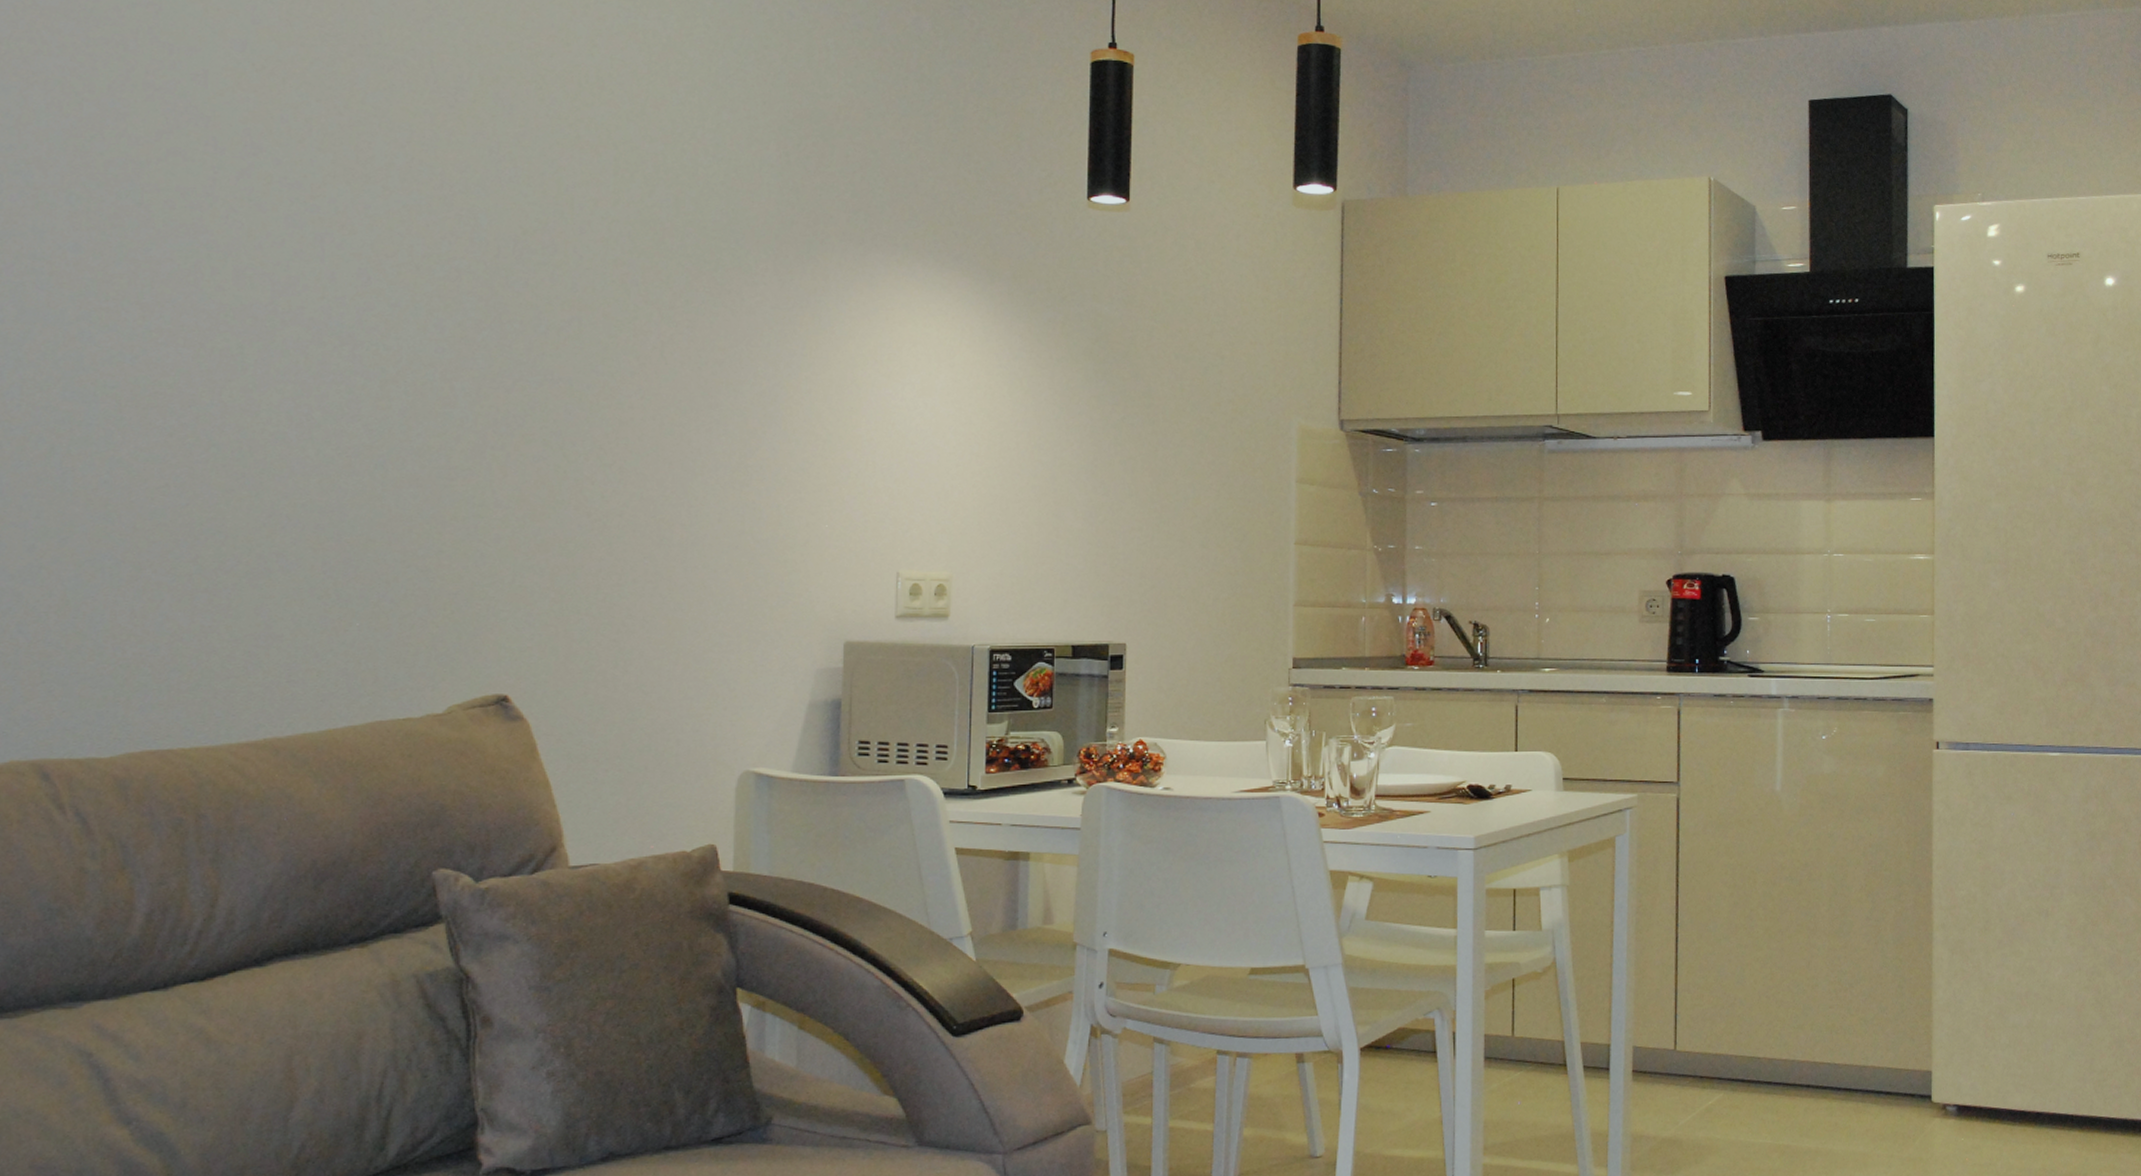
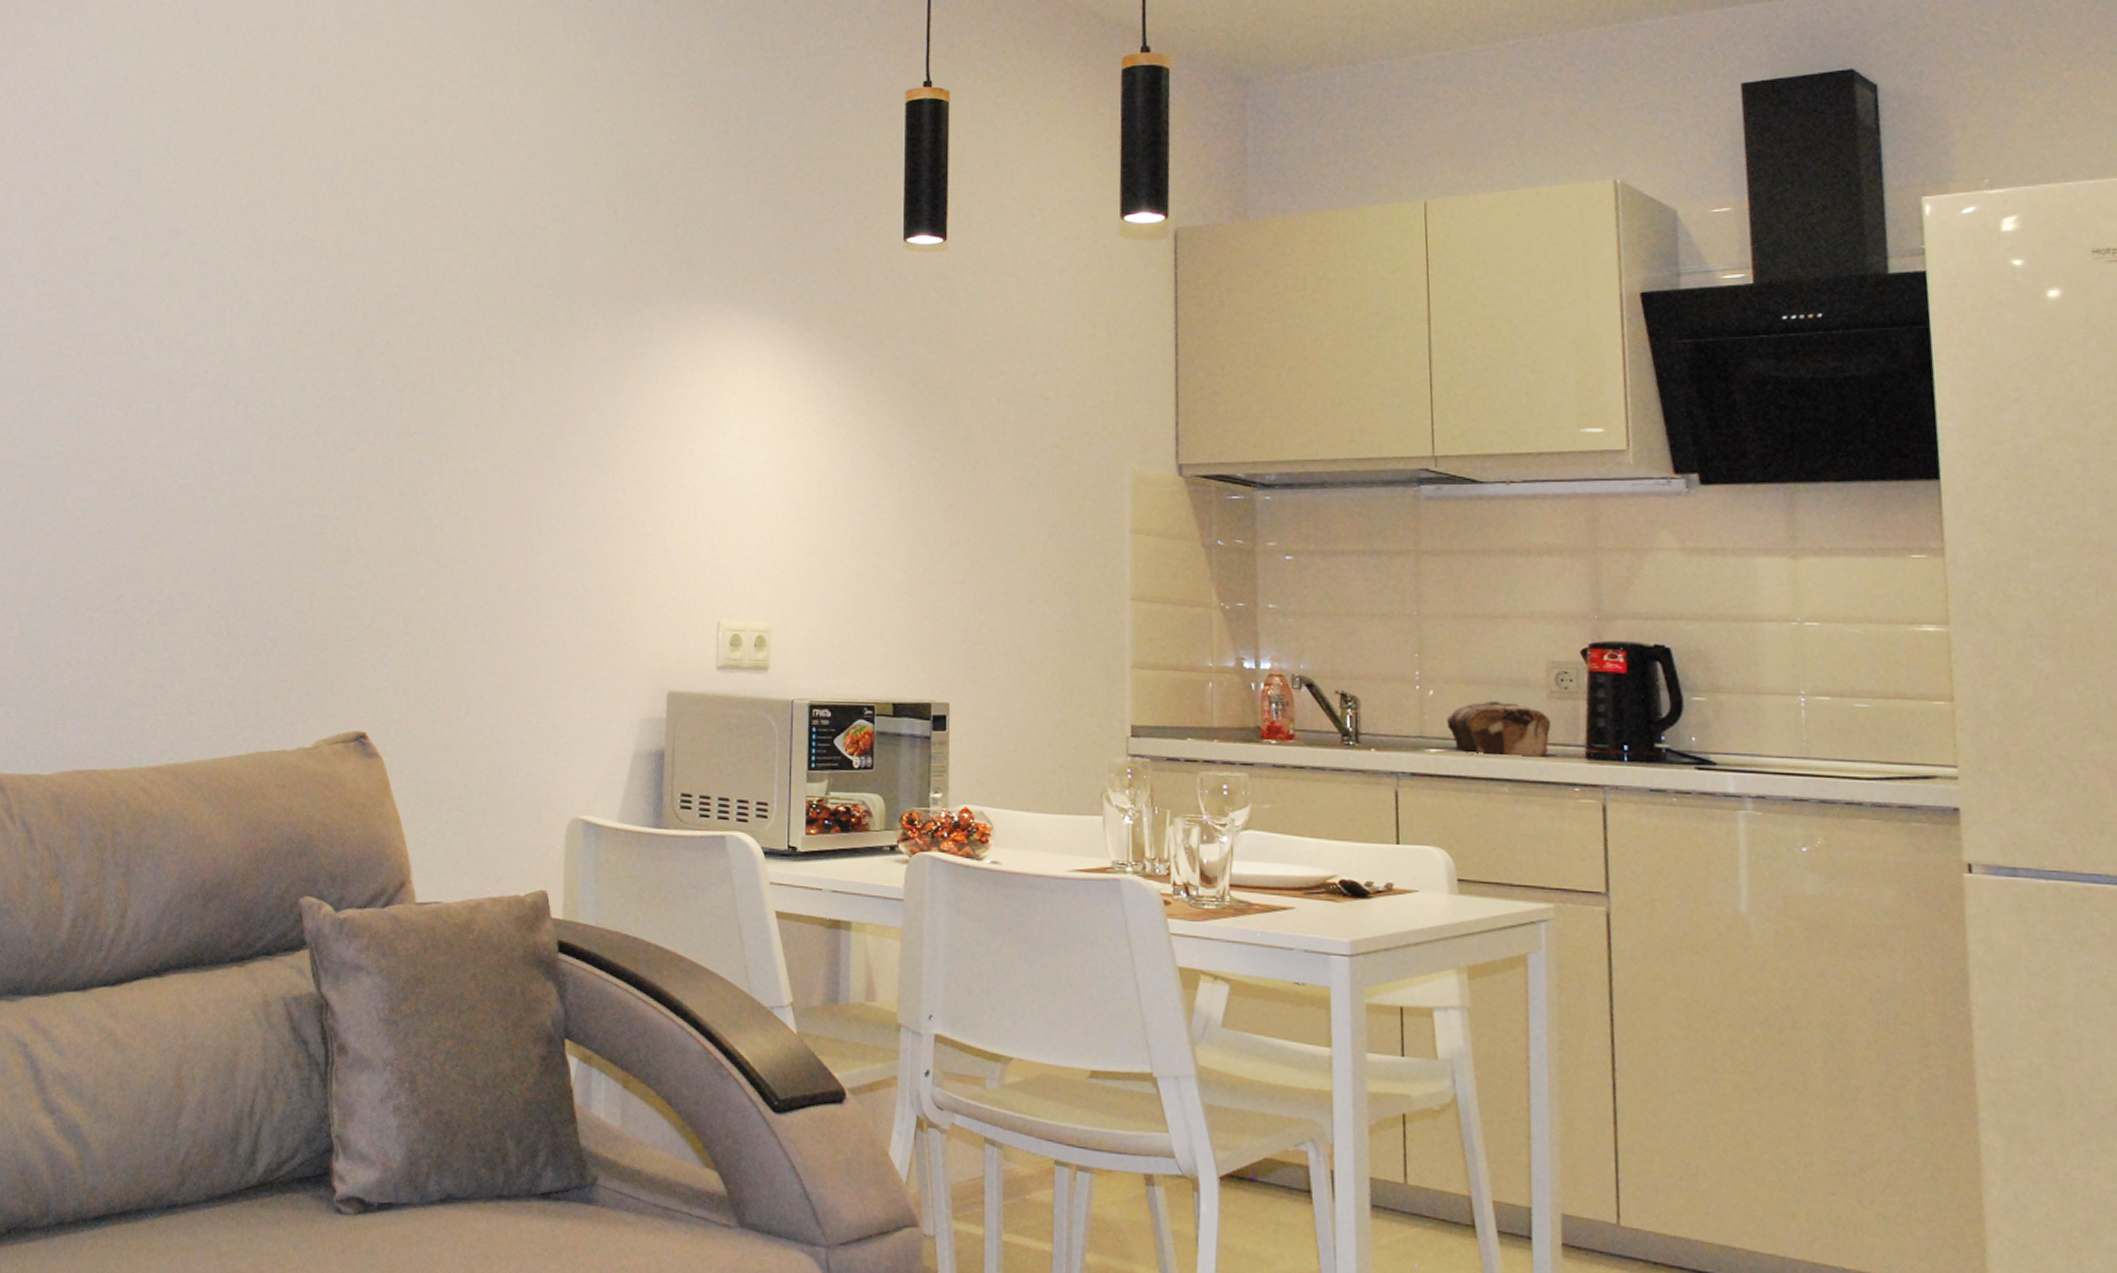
bread loaf: none [1560,625,1641,674] -> present [1447,700,1551,757]

